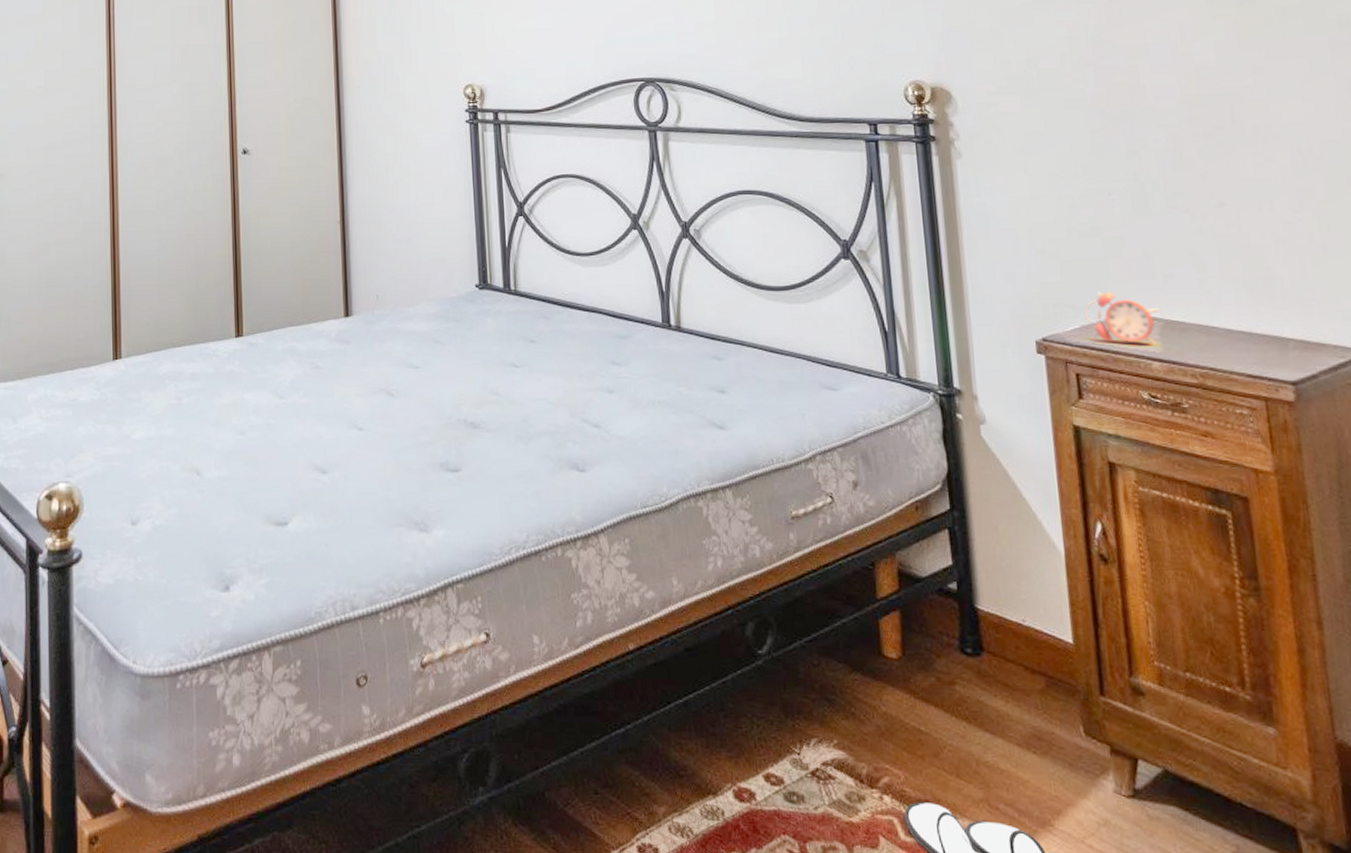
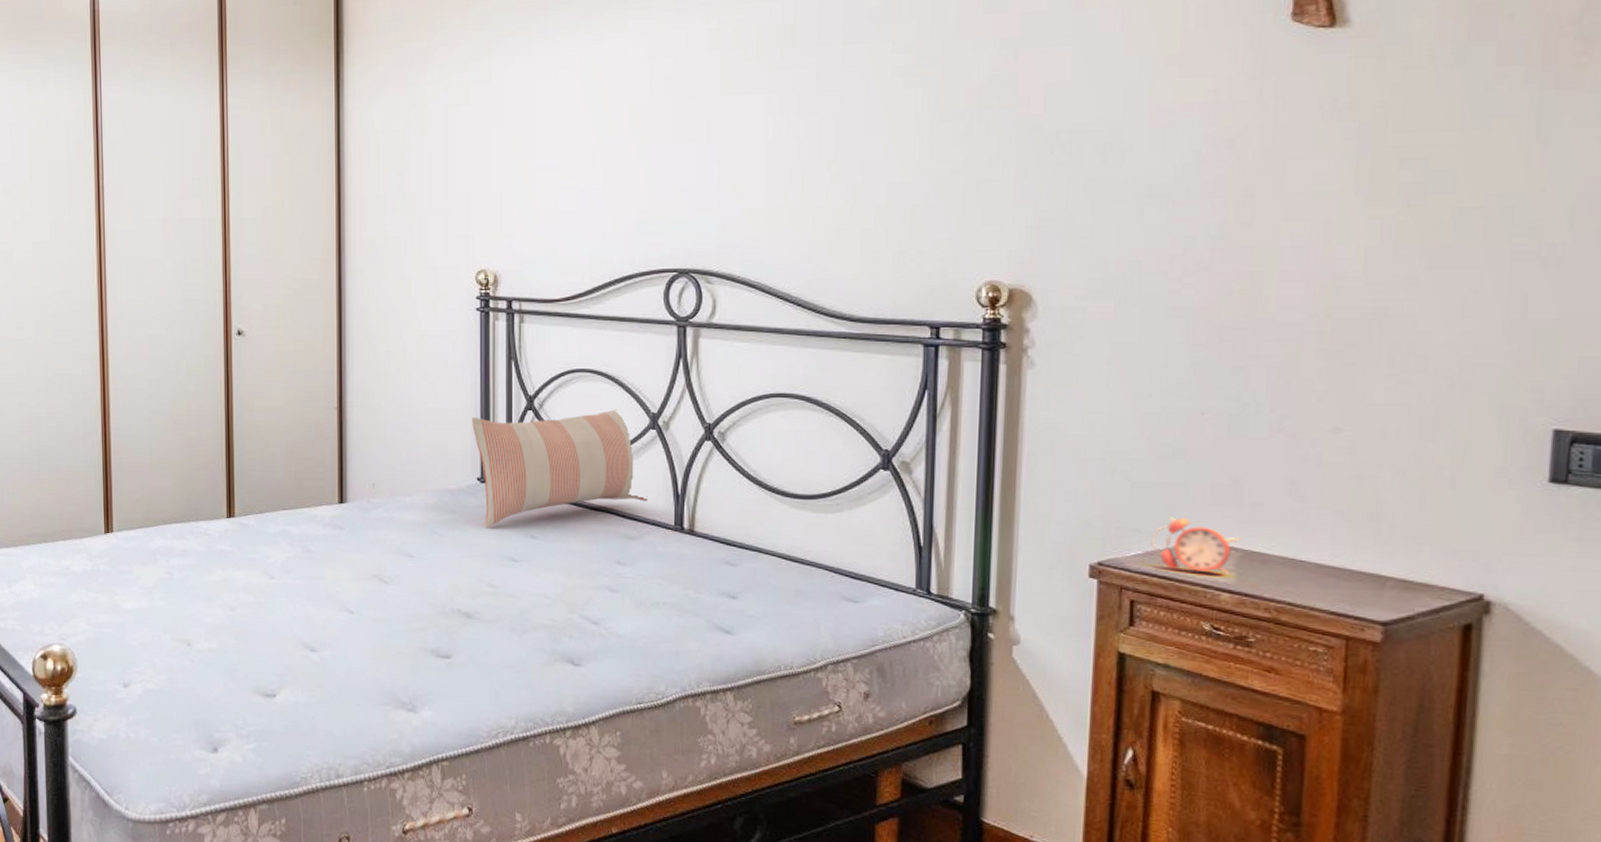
pillow: none [468,212,636,335] -> present [472,409,648,529]

